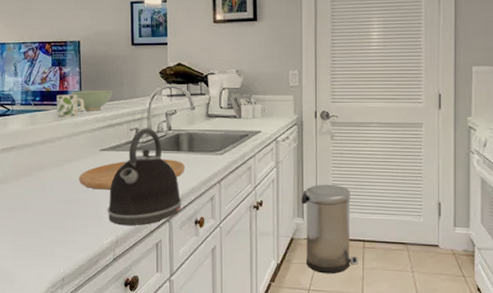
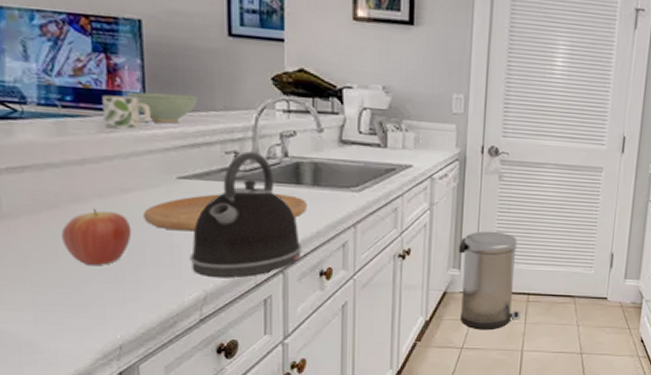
fruit: none [31,174,72,217] -> present [62,208,132,266]

